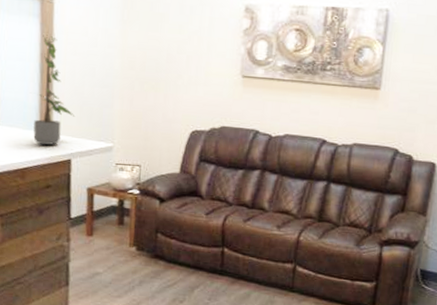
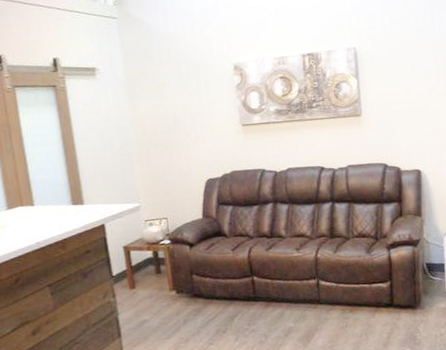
potted plant: present [33,34,75,146] -> none [61,117,102,216]

